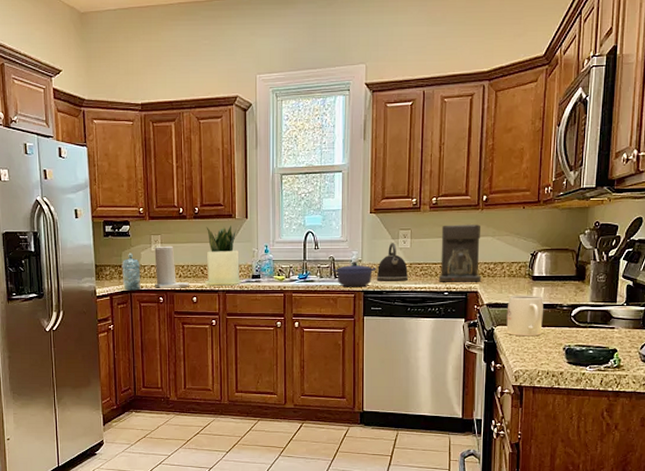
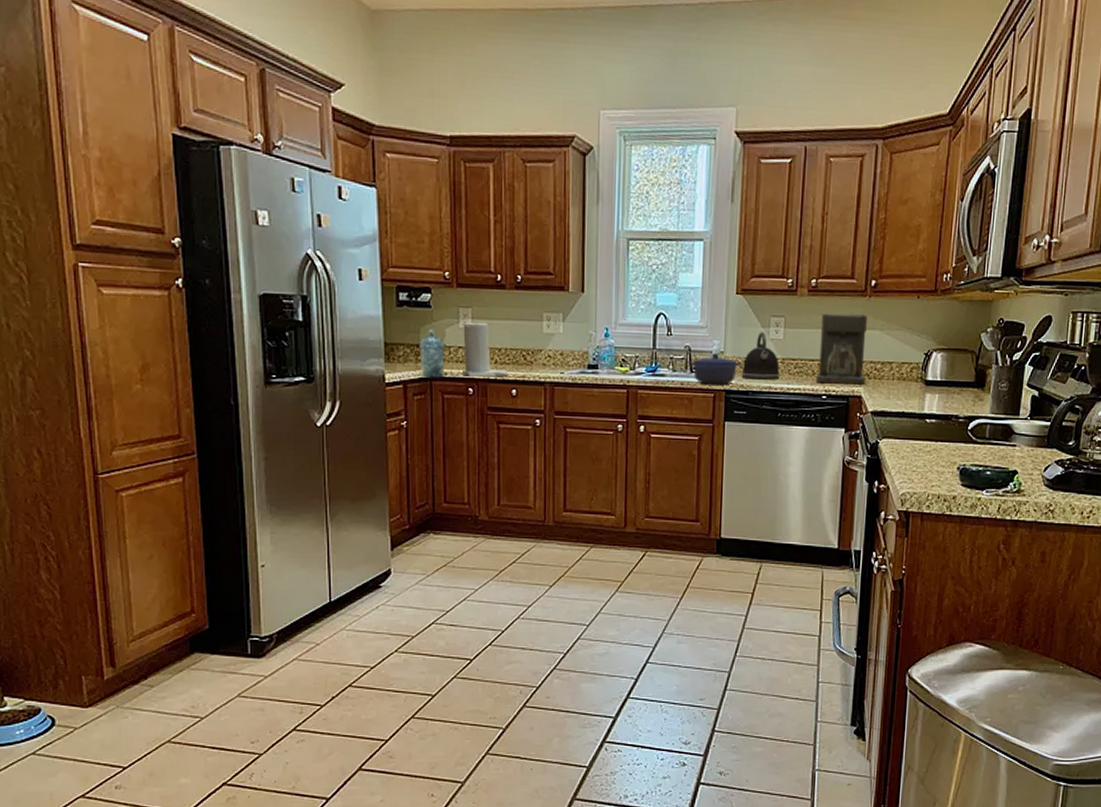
planter: present [204,225,243,286] -> none [526,300,576,377]
mug: present [506,295,543,337] -> none [893,402,937,453]

